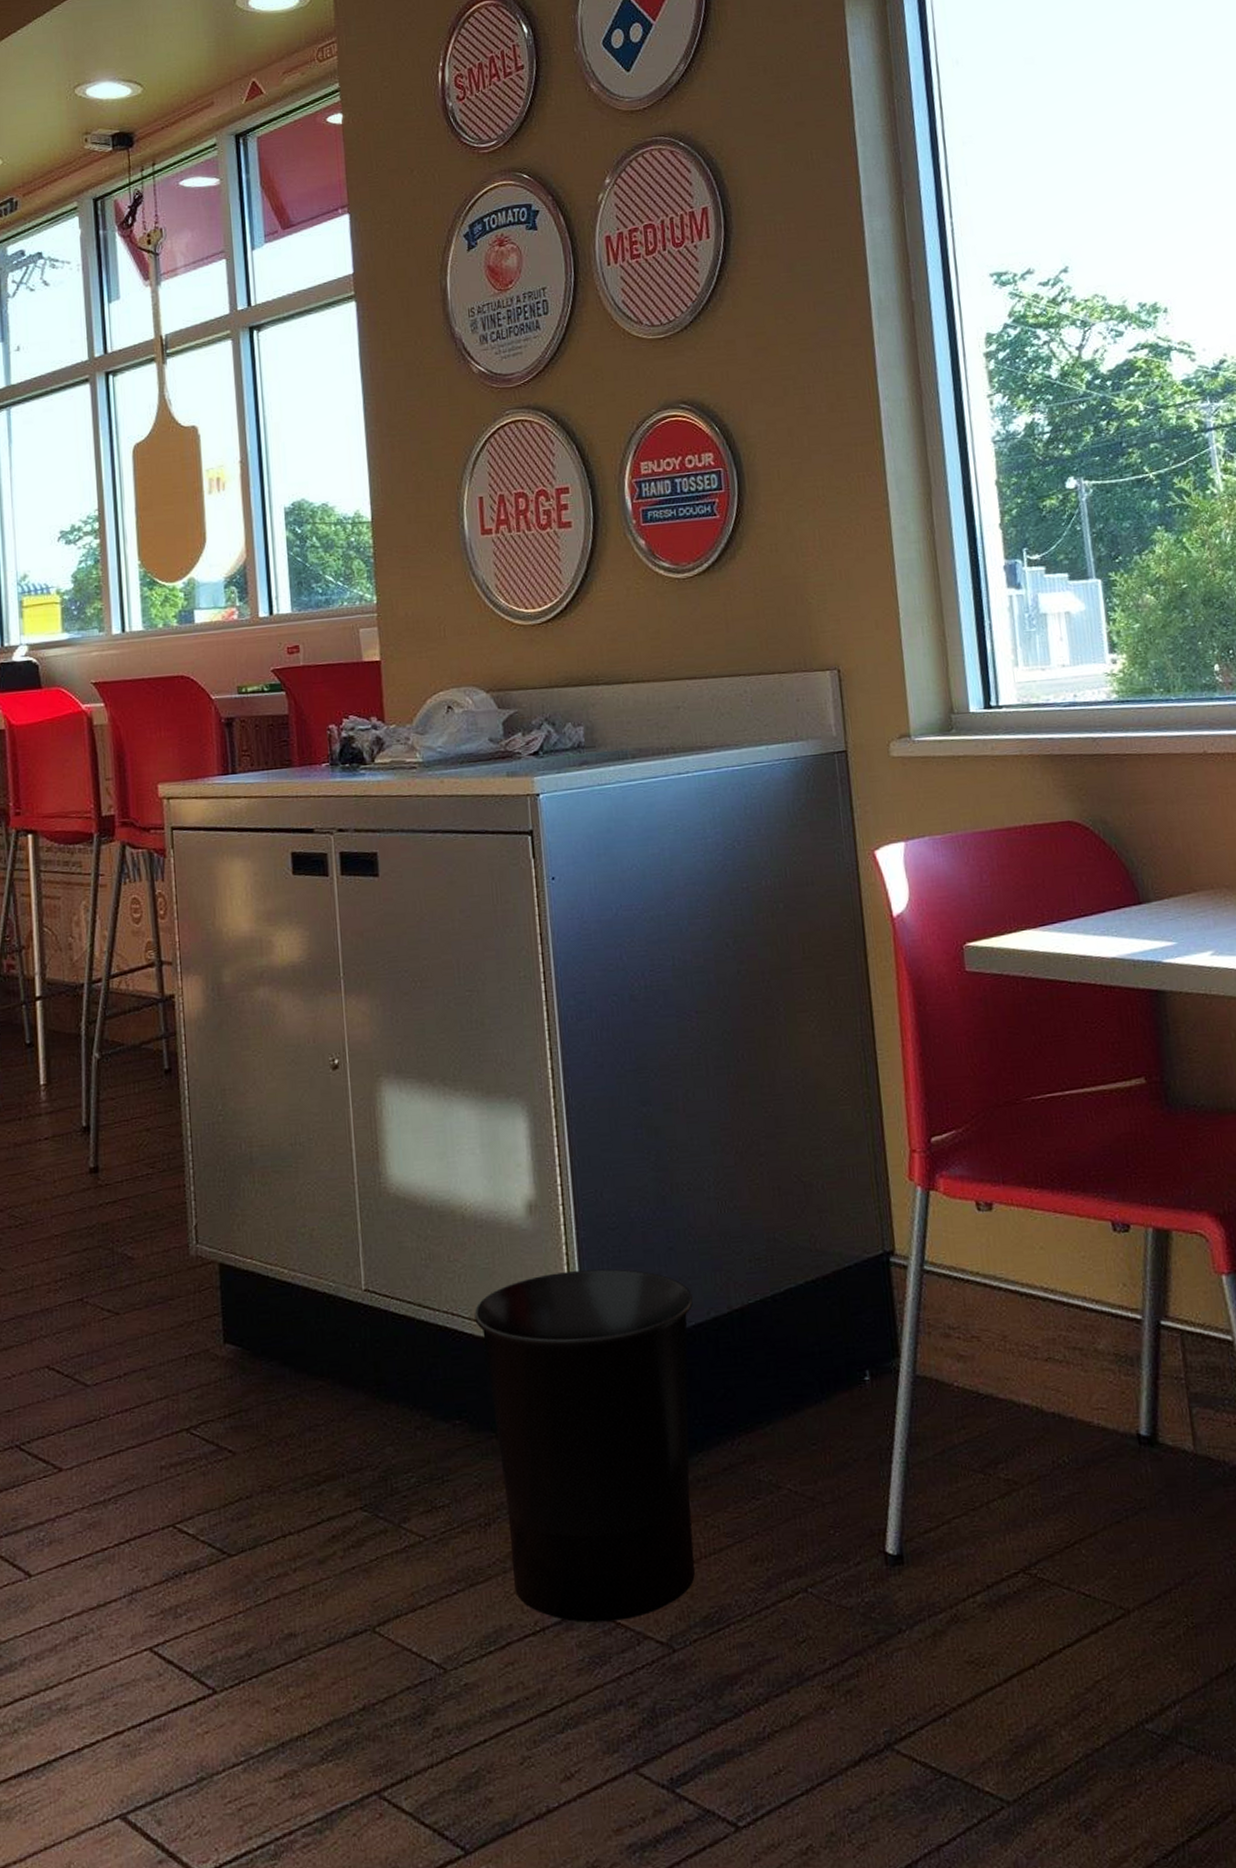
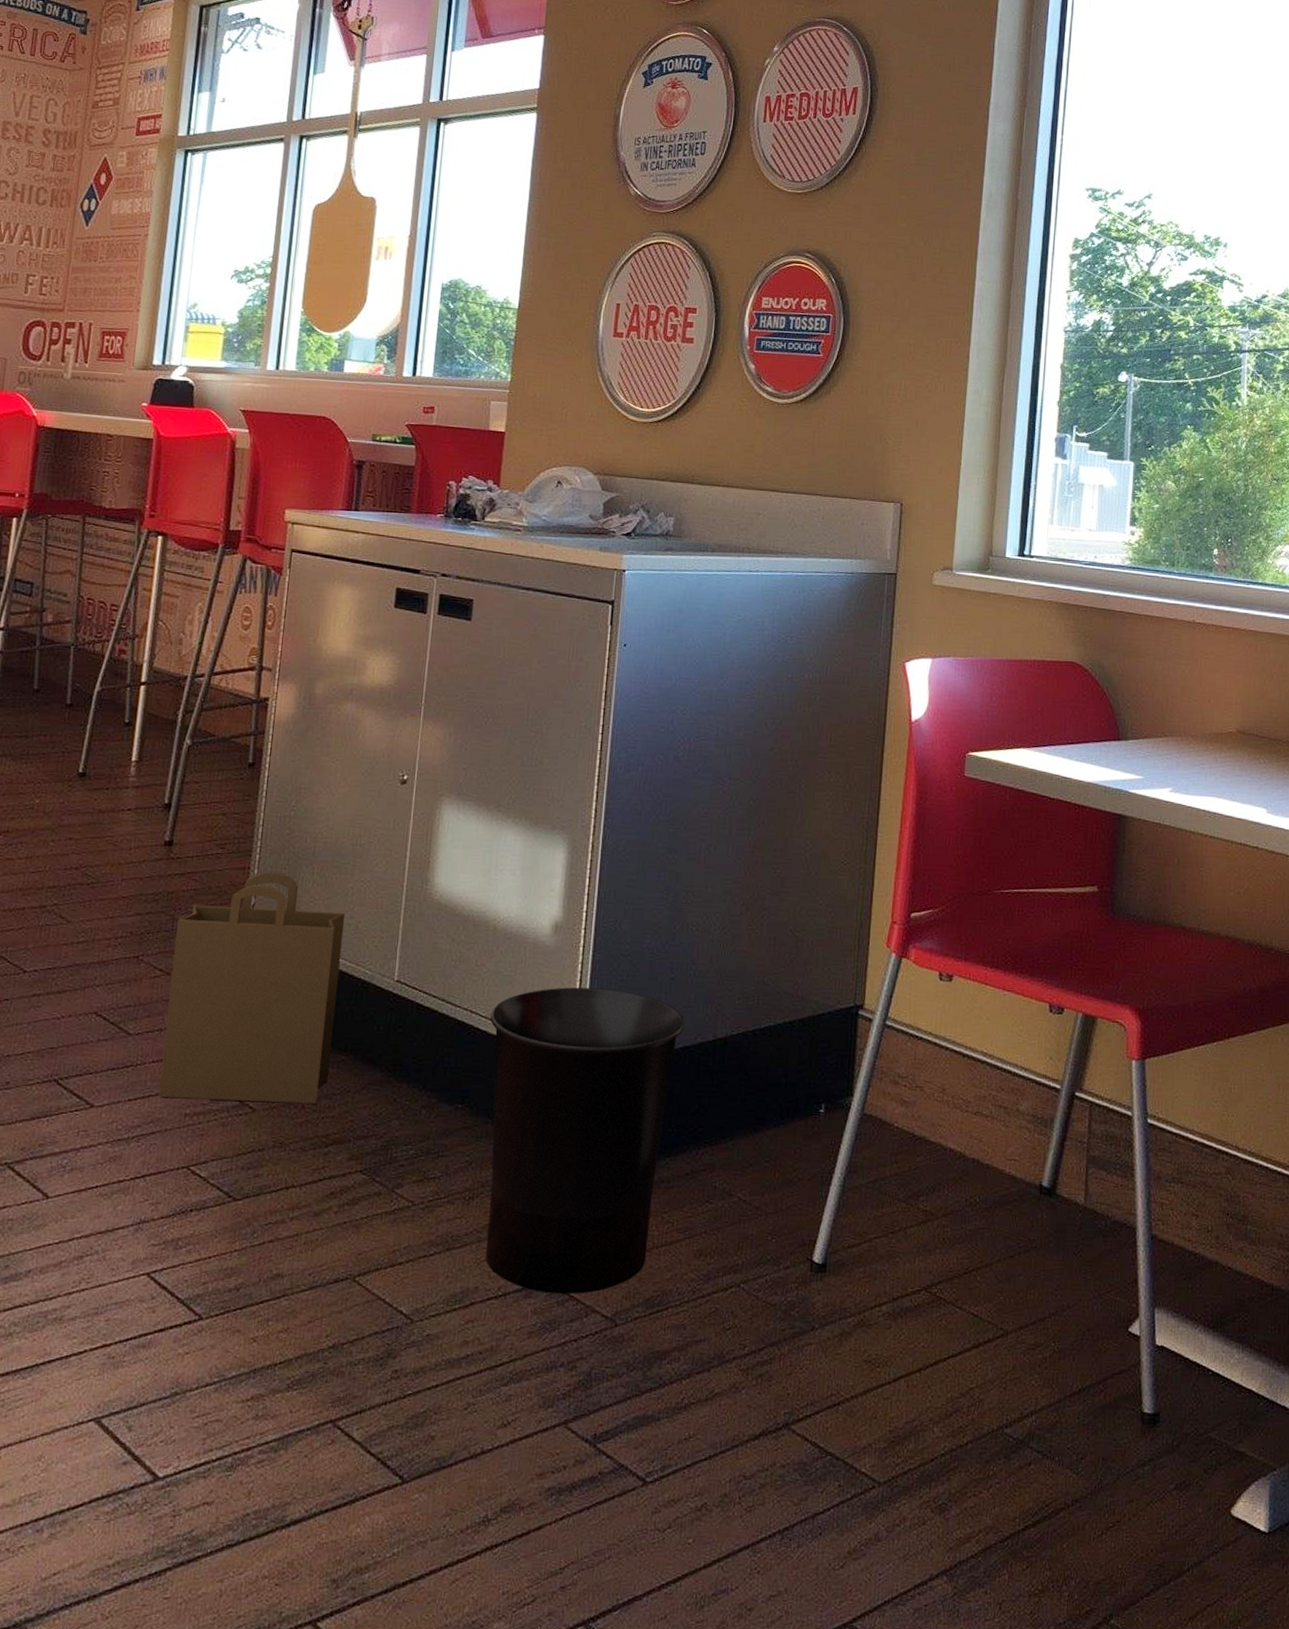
shopping bag: none [118,1186,309,1452] -> present [158,872,346,1104]

